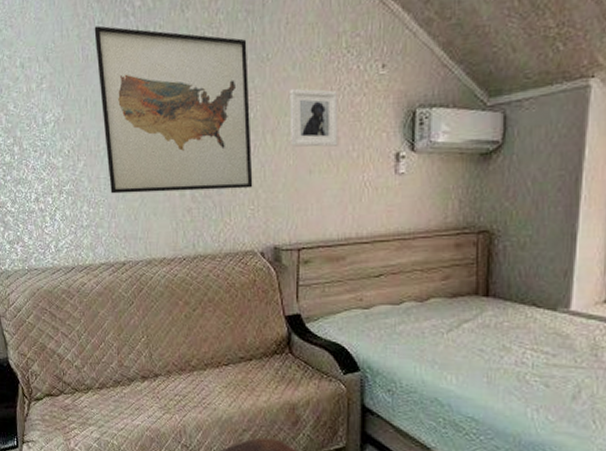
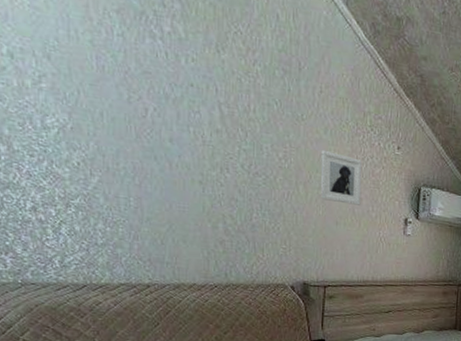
wall art: present [94,25,253,194] -> none [112,38,286,230]

